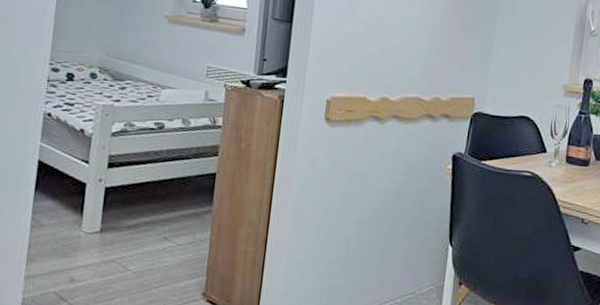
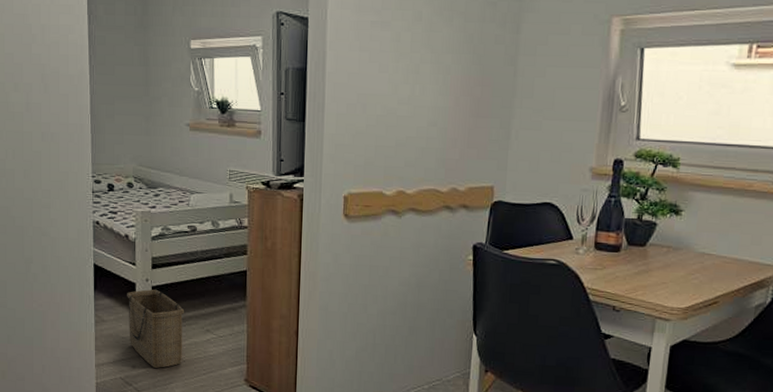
basket: none [71,190,141,281] -> present [127,289,185,368]

